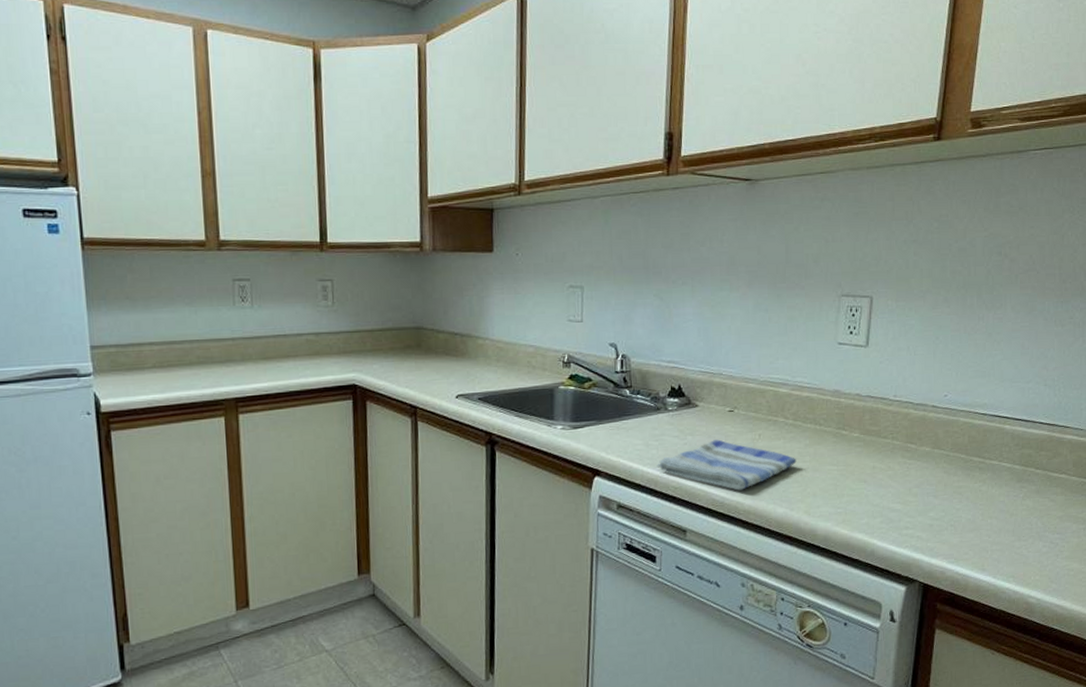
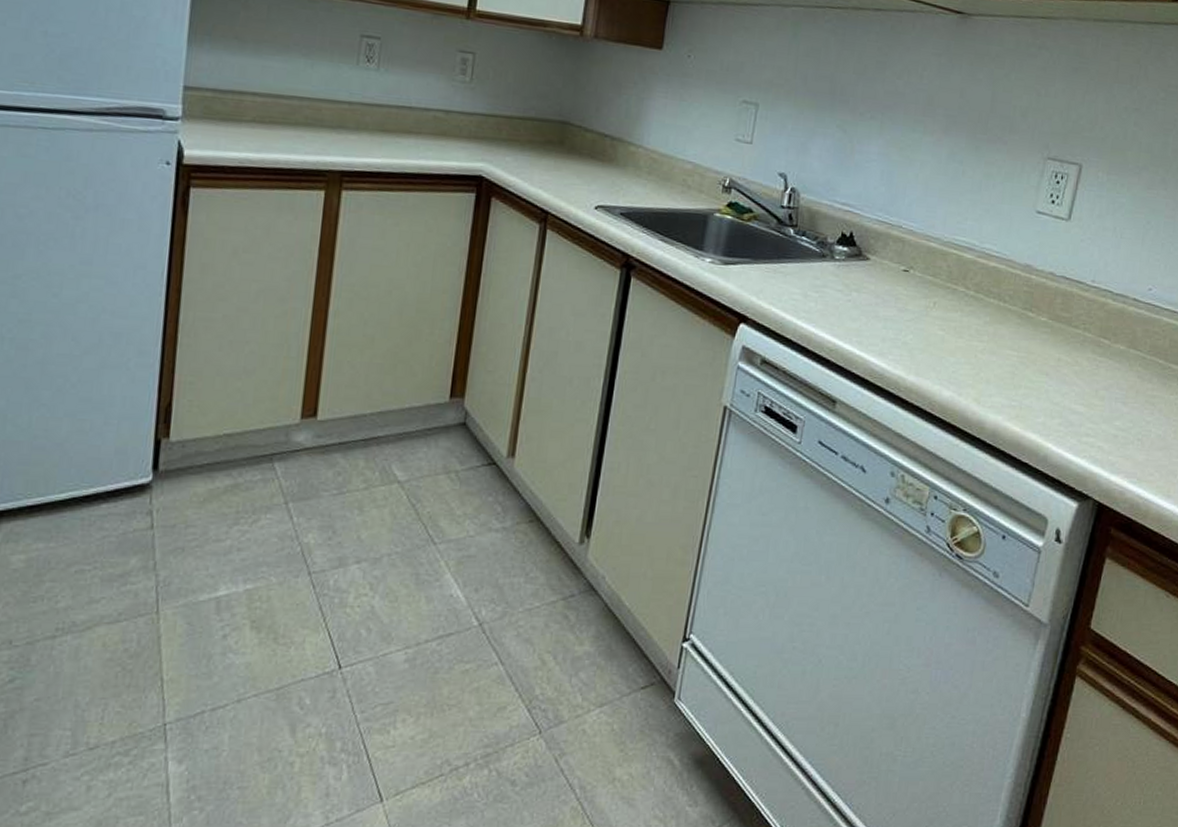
dish towel: present [657,439,797,491] -> none [813,301,973,364]

